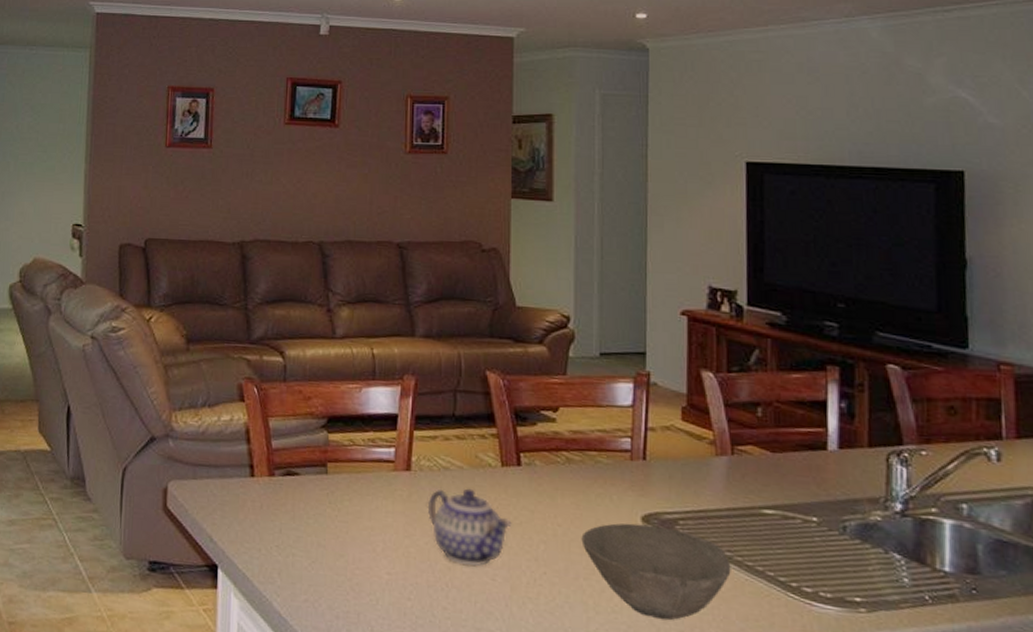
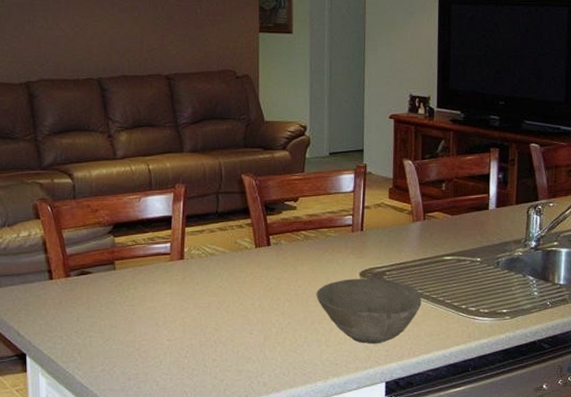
teapot: present [427,488,512,566] -> none [198,267,264,326]

